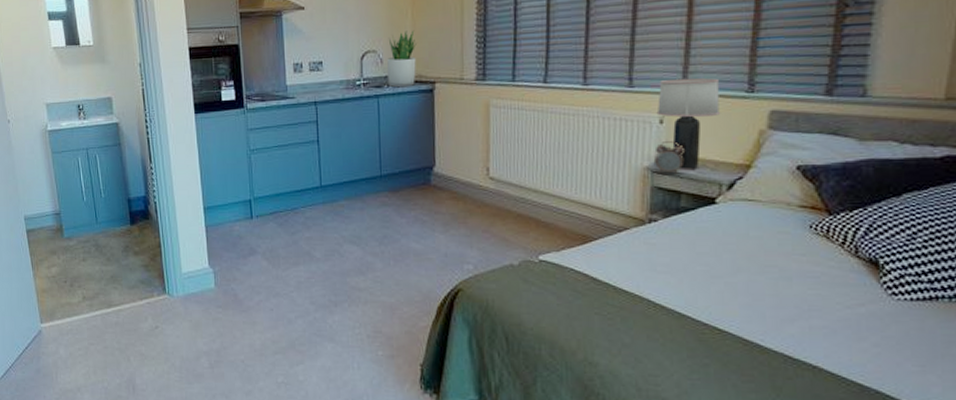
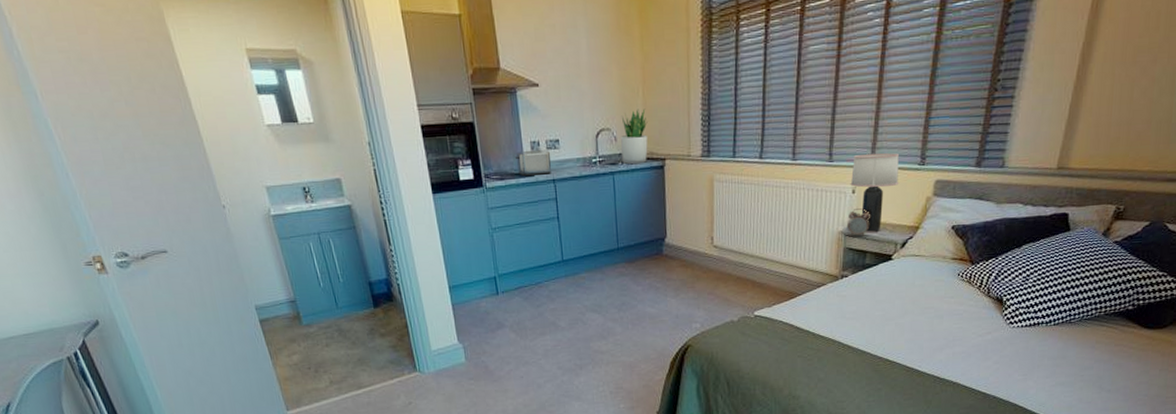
toaster: none [276,71,314,99] -> present [514,149,552,177]

